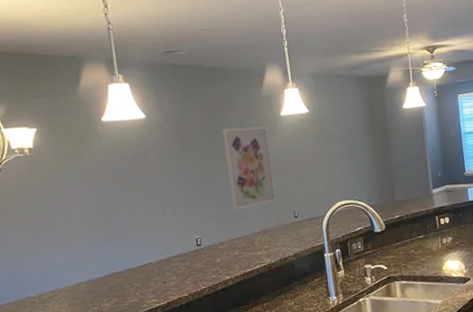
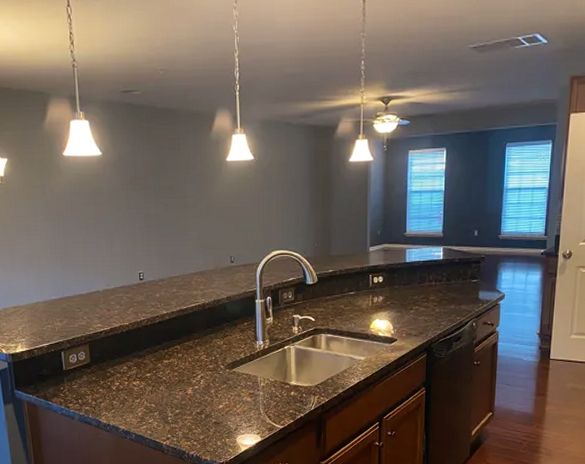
wall art: present [222,126,277,210] -> none [171,170,215,250]

